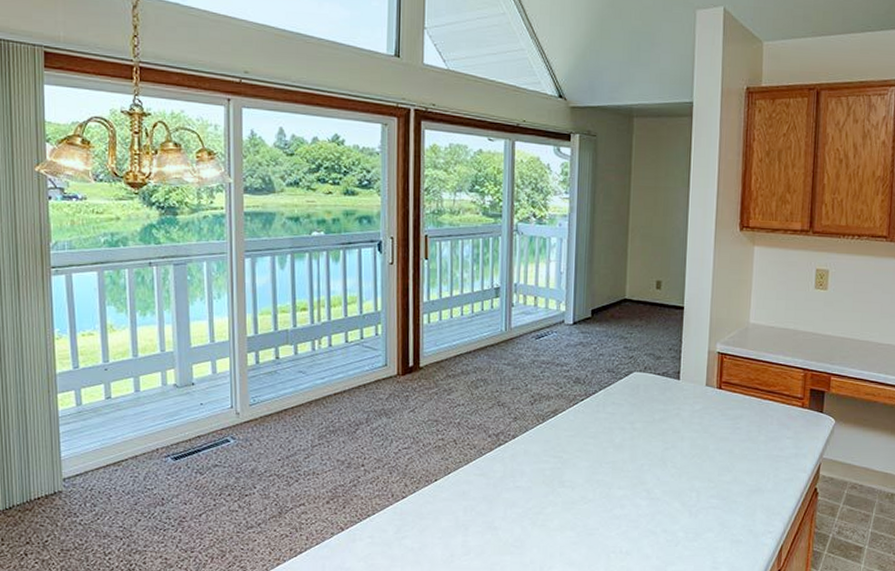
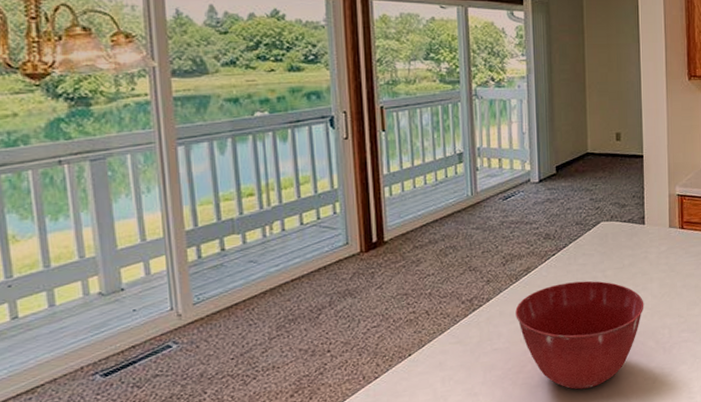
mixing bowl: none [540,430,673,540] -> present [515,280,644,390]

